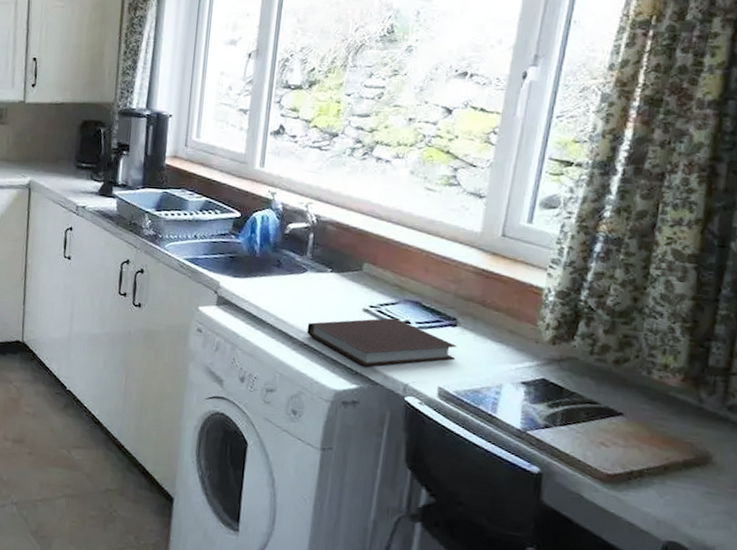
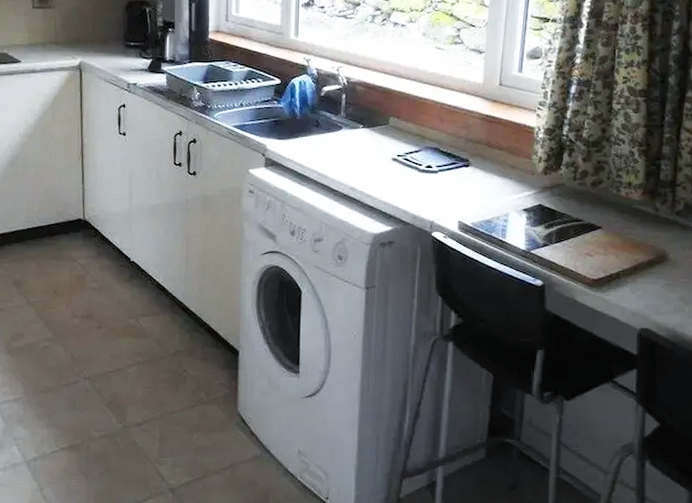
notebook: present [307,318,457,366] -> none [346,164,471,209]

